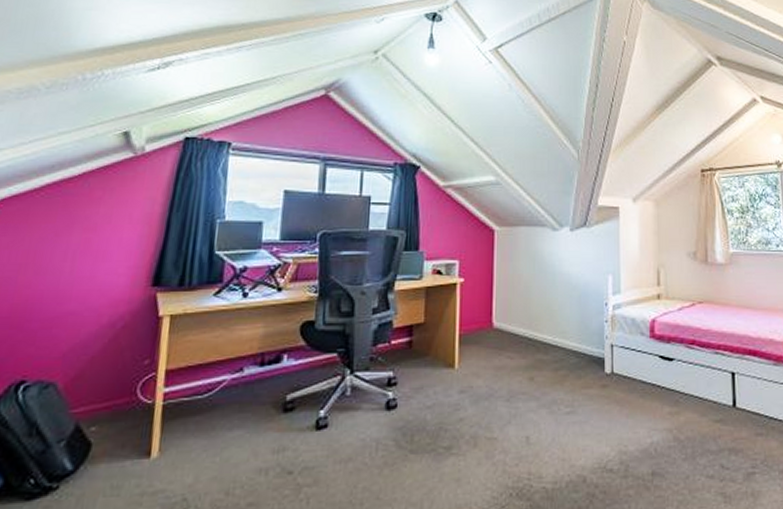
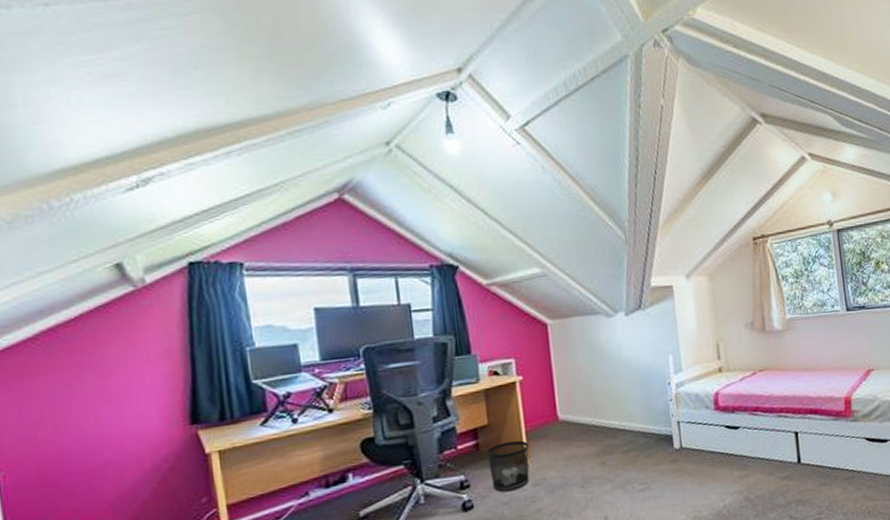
waste bin: none [417,342,461,396] -> present [485,440,530,492]

